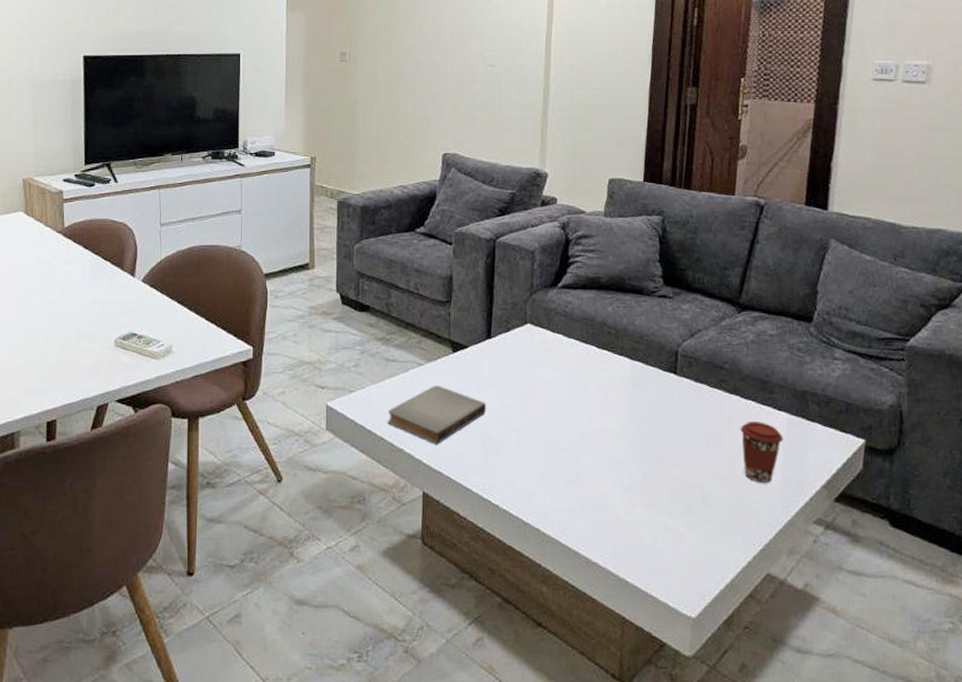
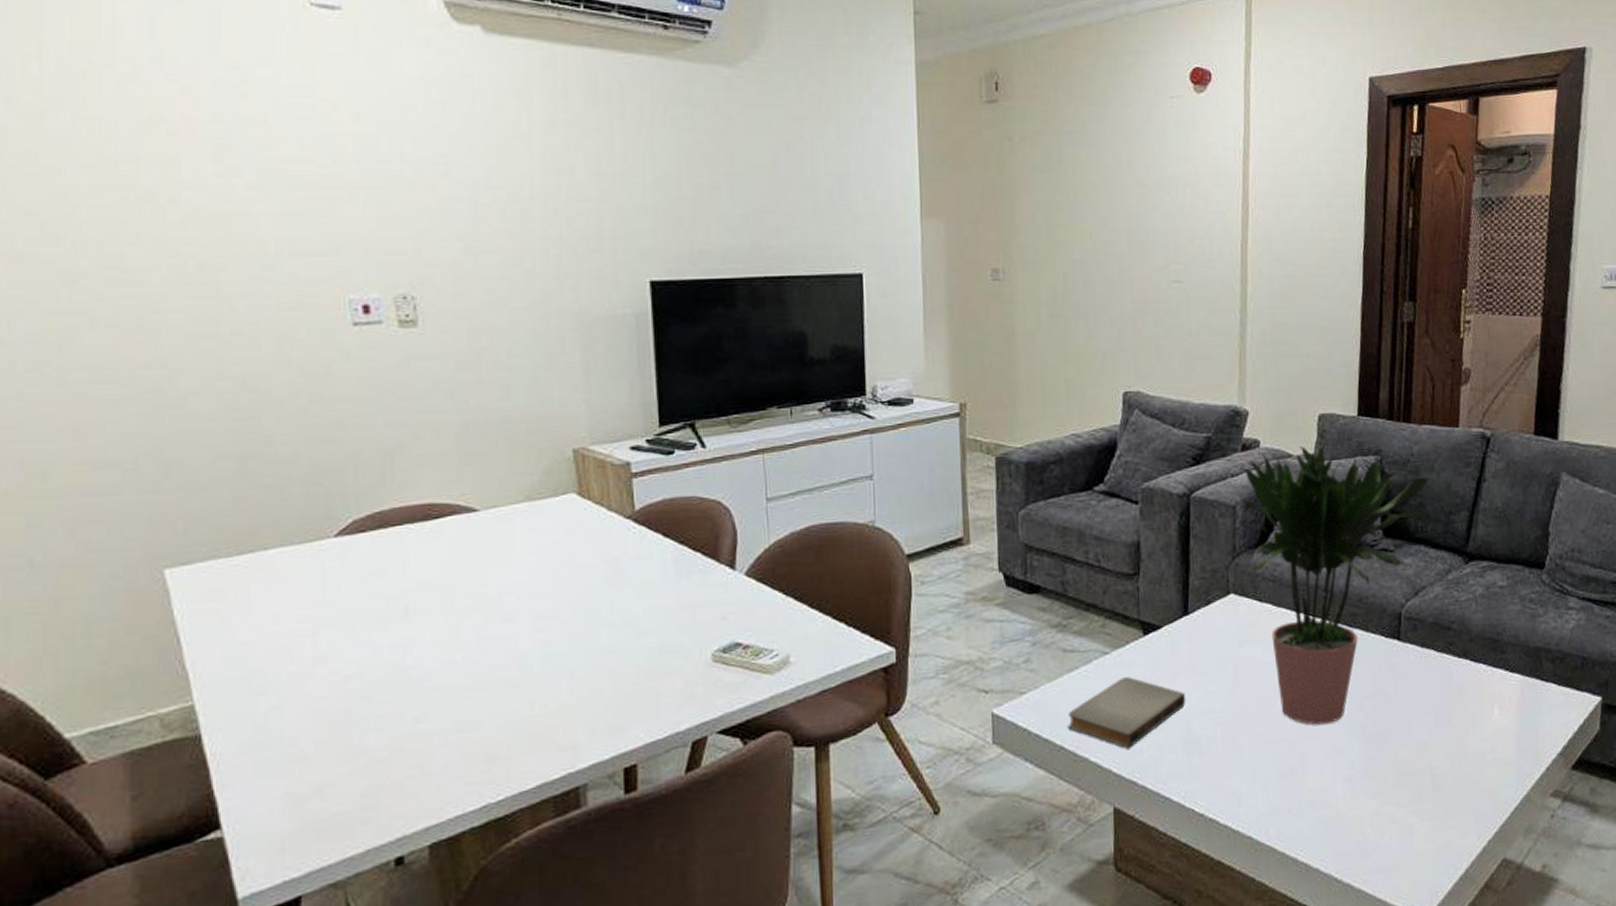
potted plant: none [540,205,711,440] -> present [1242,446,1434,725]
coffee cup: present [740,422,784,483] -> none [1470,687,1517,757]

